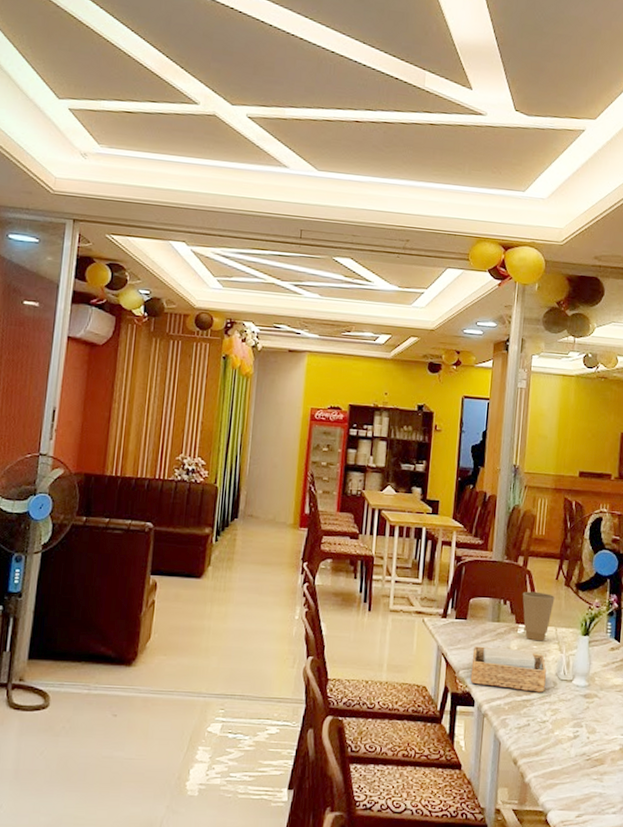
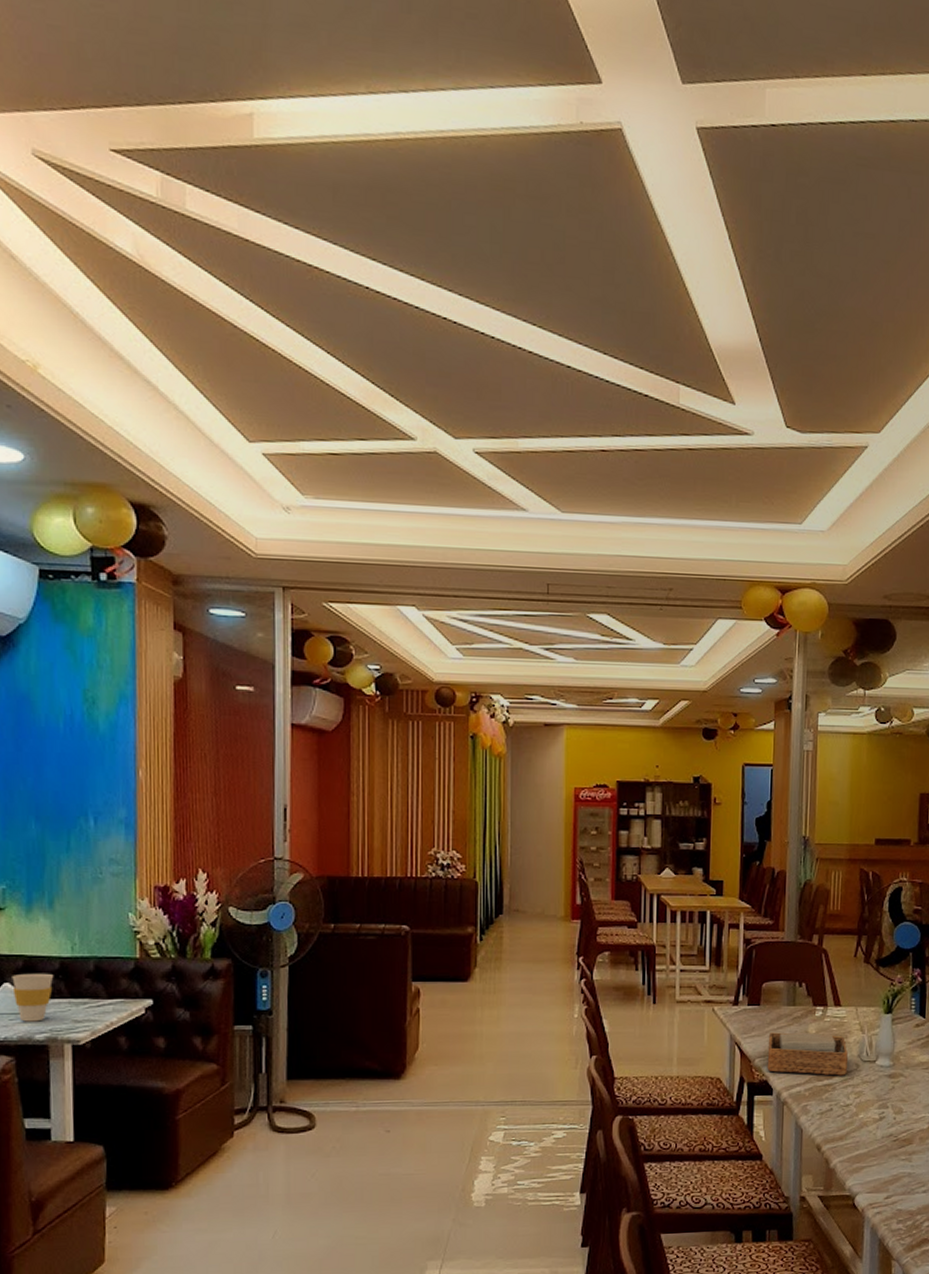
cup: present [522,591,555,642] -> none [818,971,854,1023]

